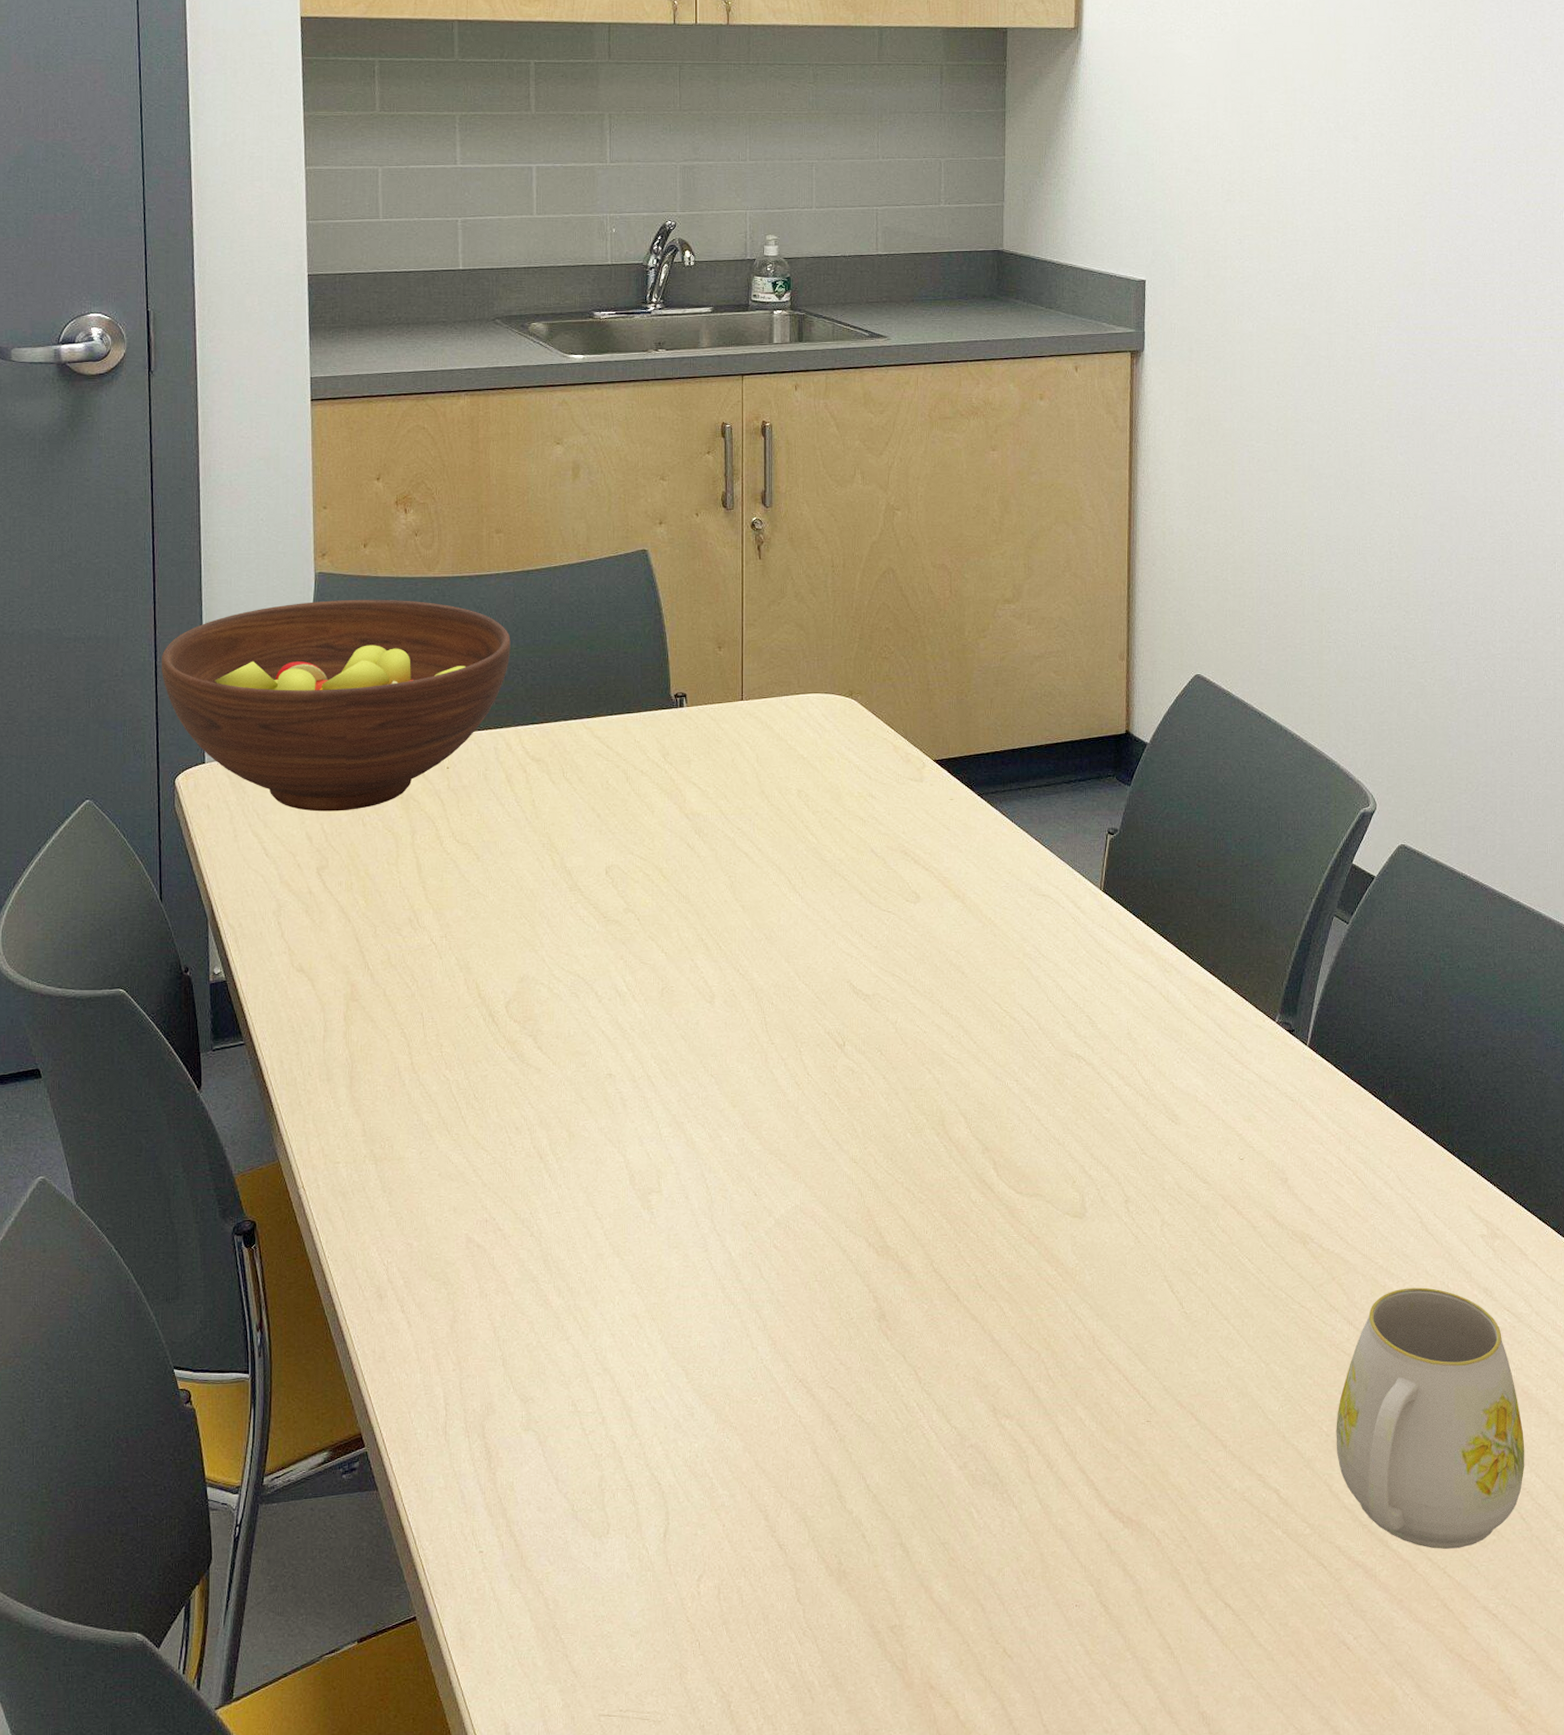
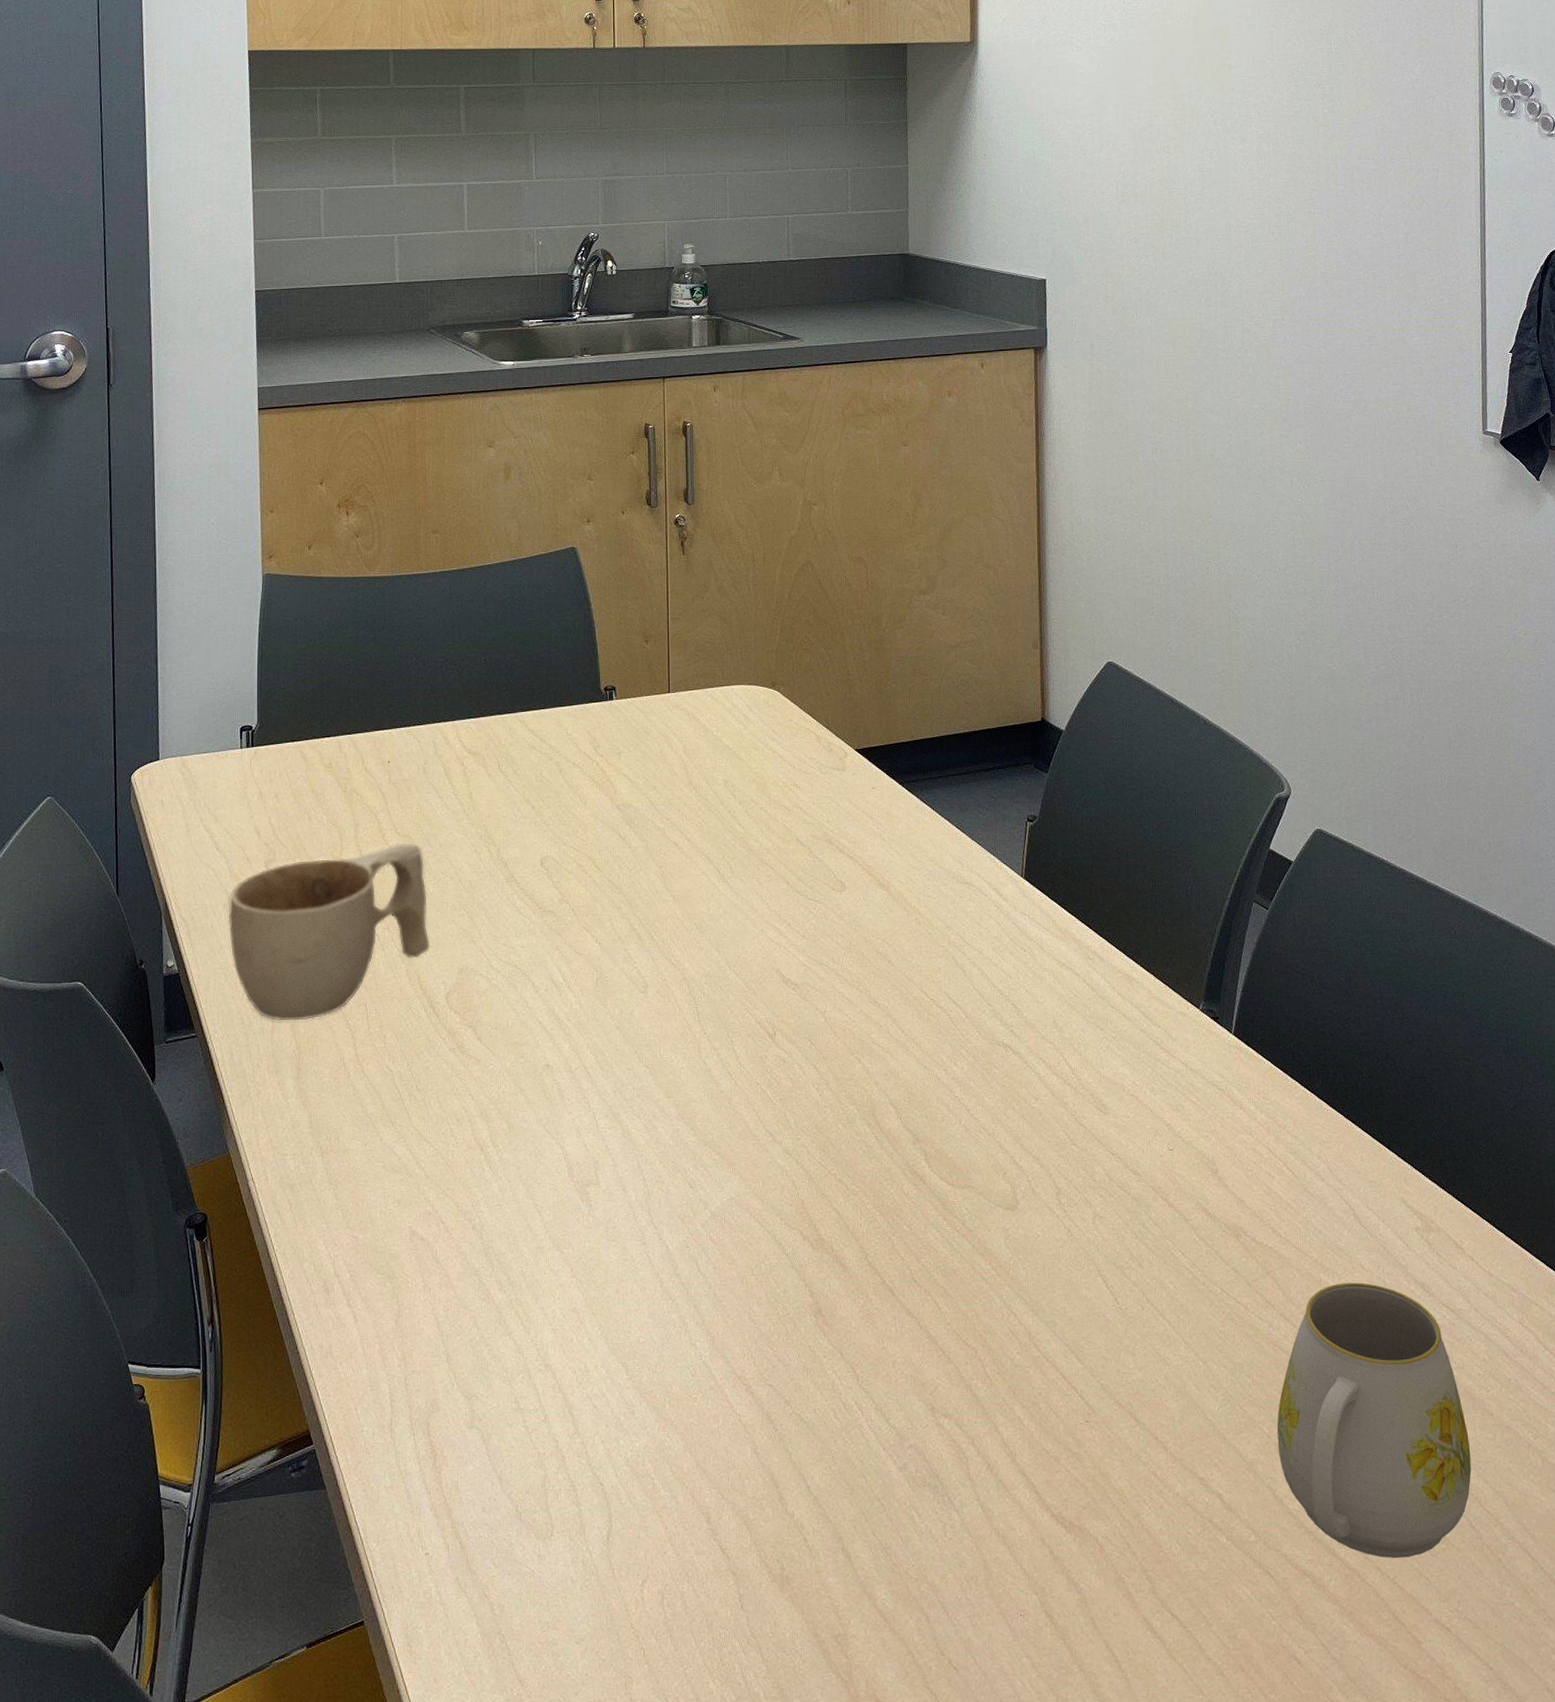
fruit bowl: present [162,599,511,812] -> none [119,598,448,806]
cup: none [278,850,490,1029] -> present [228,842,431,1021]

